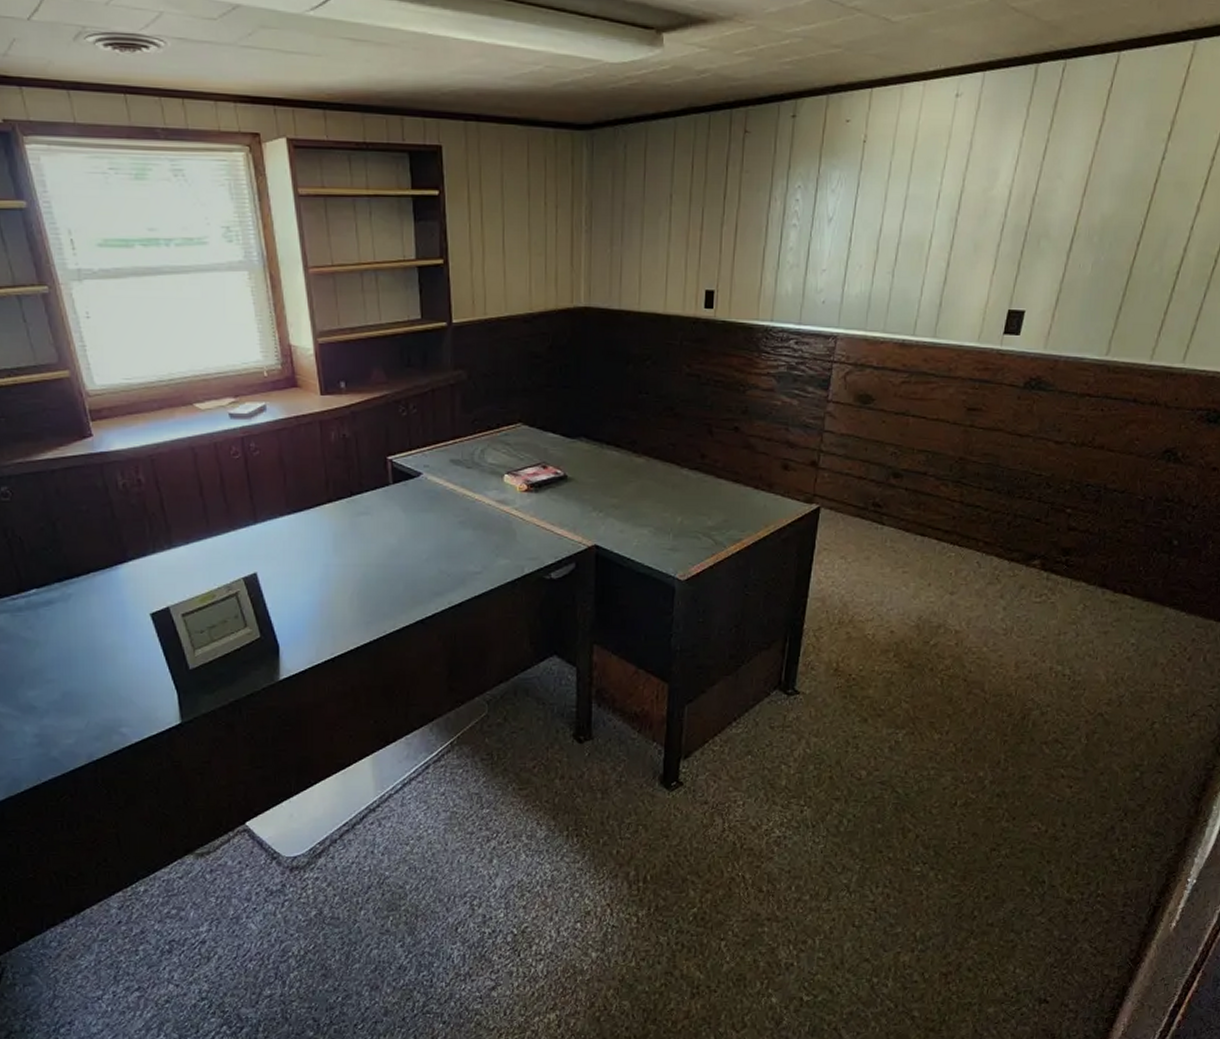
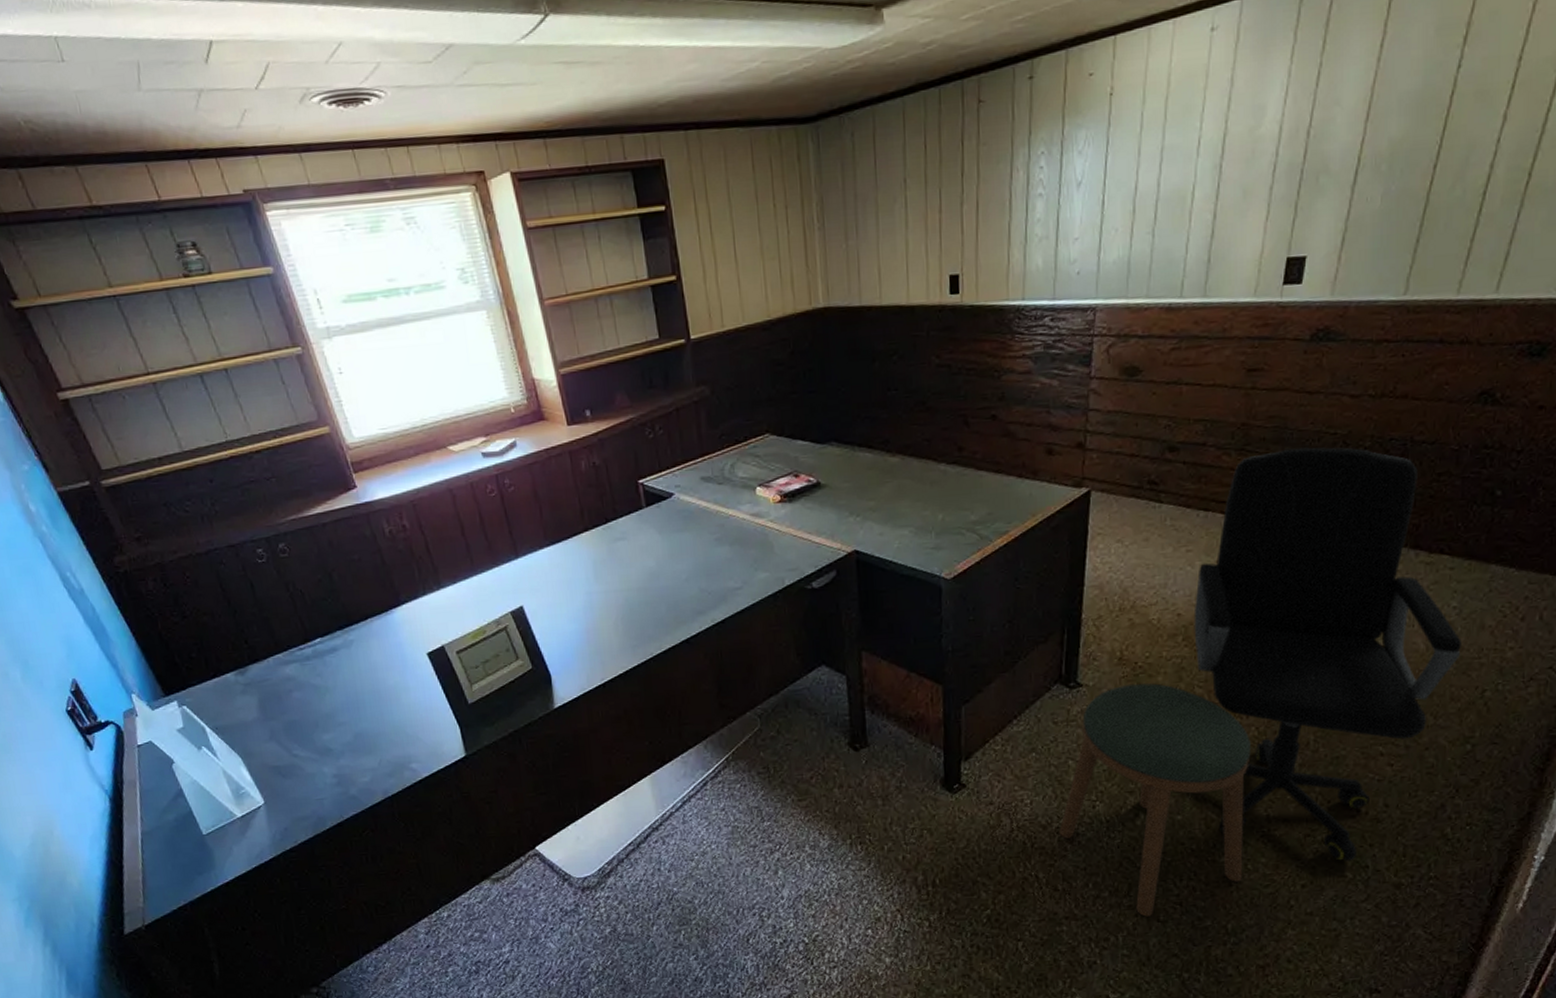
stool: none [768,696,948,921] -> present [1059,683,1251,917]
office chair: none [904,485,1137,876] -> present [1193,447,1461,862]

